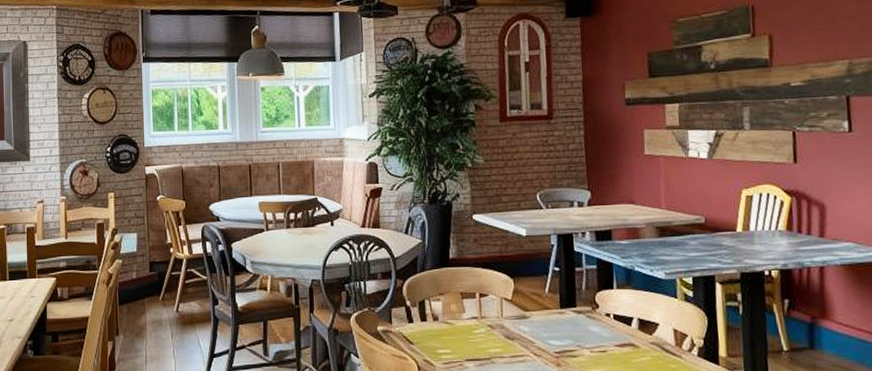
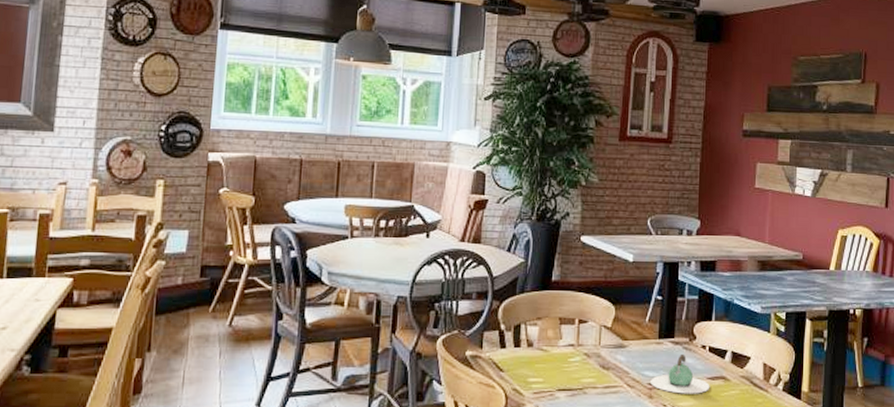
teapot: none [557,322,619,362] -> present [651,353,710,394]

